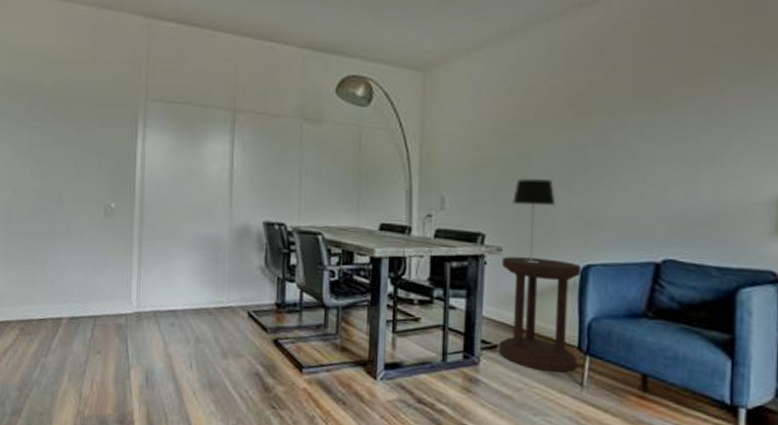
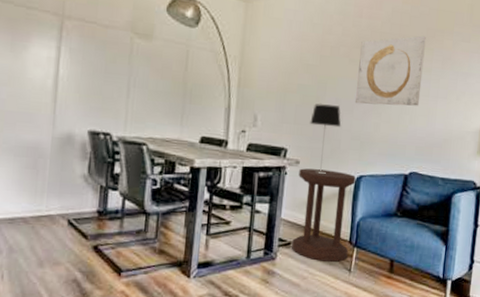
wall art: none [572,82,674,176] -> present [354,35,426,106]

